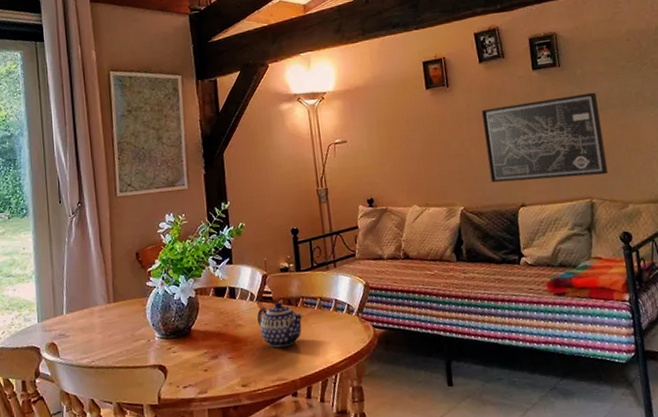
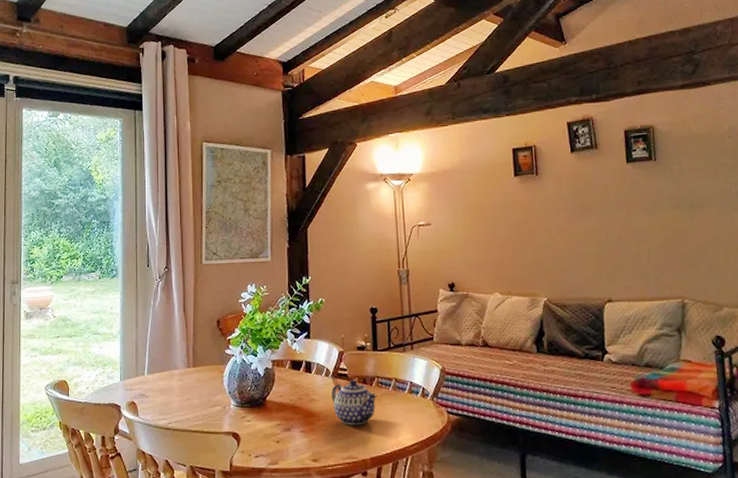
wall art: present [481,92,608,183] -> none [570,189,703,276]

